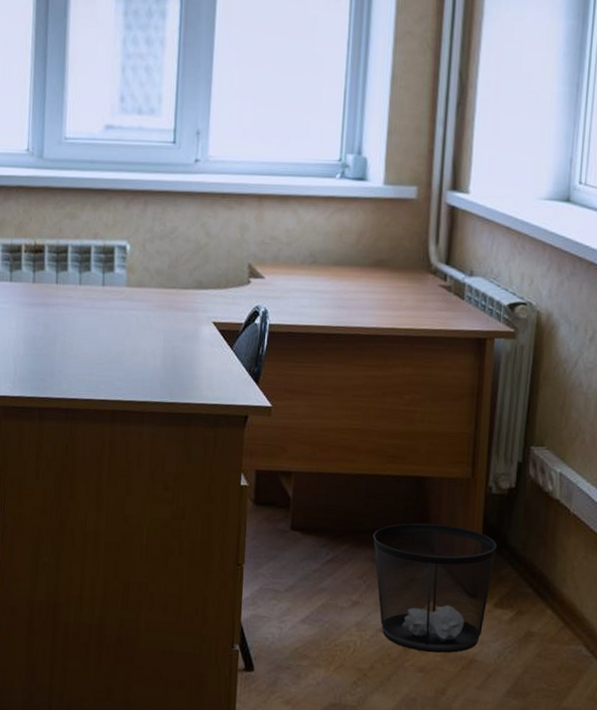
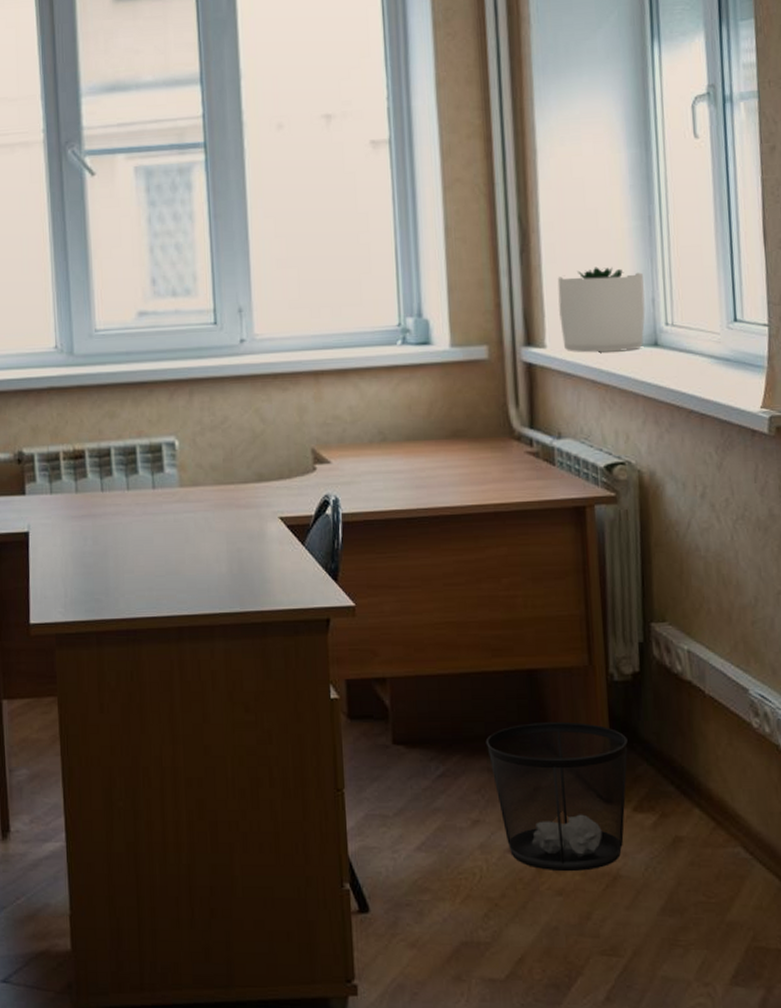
planter: none [485,125,565,204] -> present [557,267,645,353]

